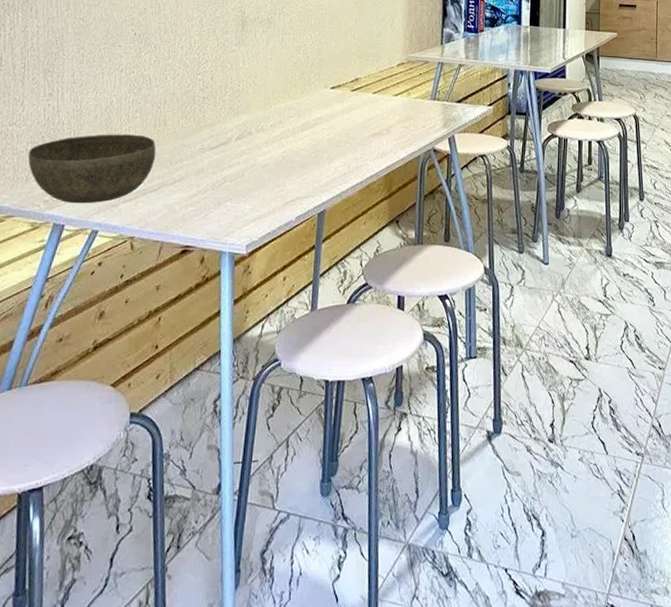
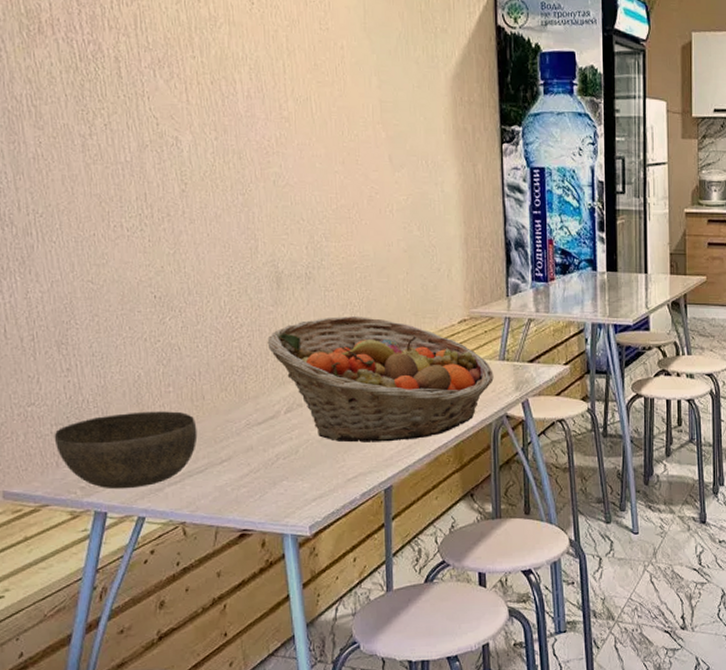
fruit basket: none [228,56,425,170] -> present [267,316,494,443]

